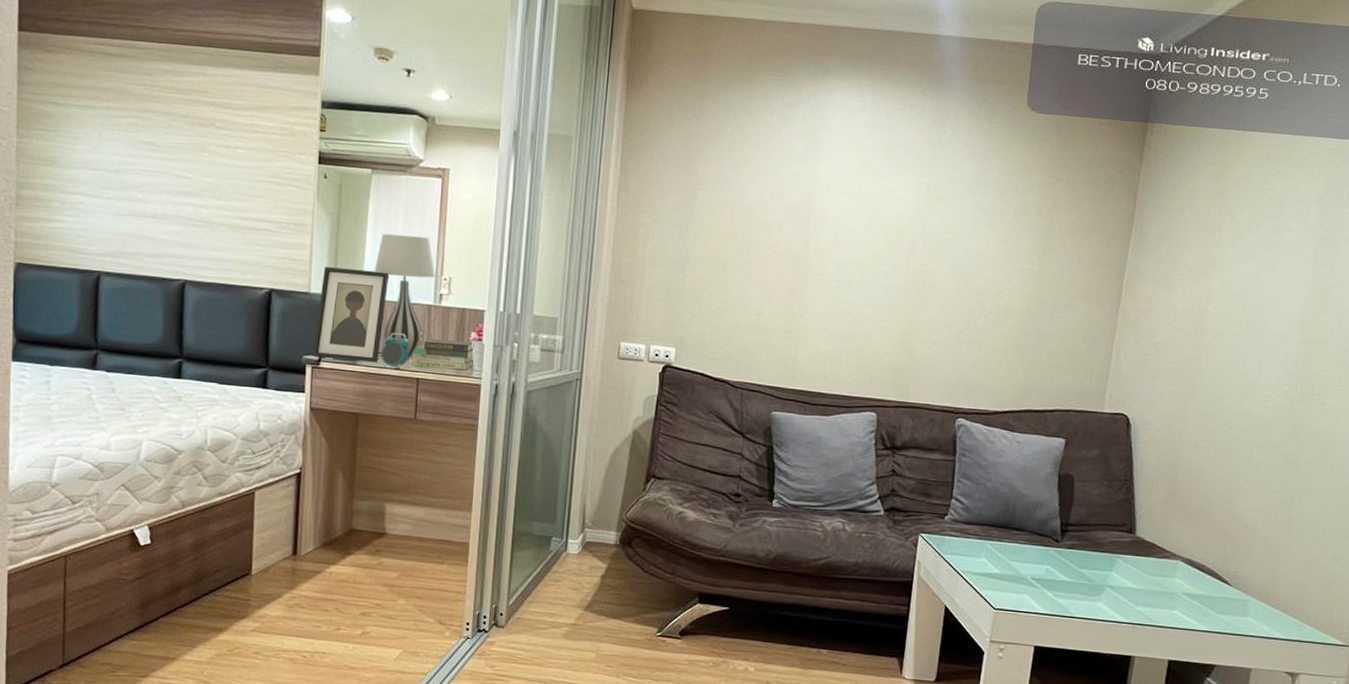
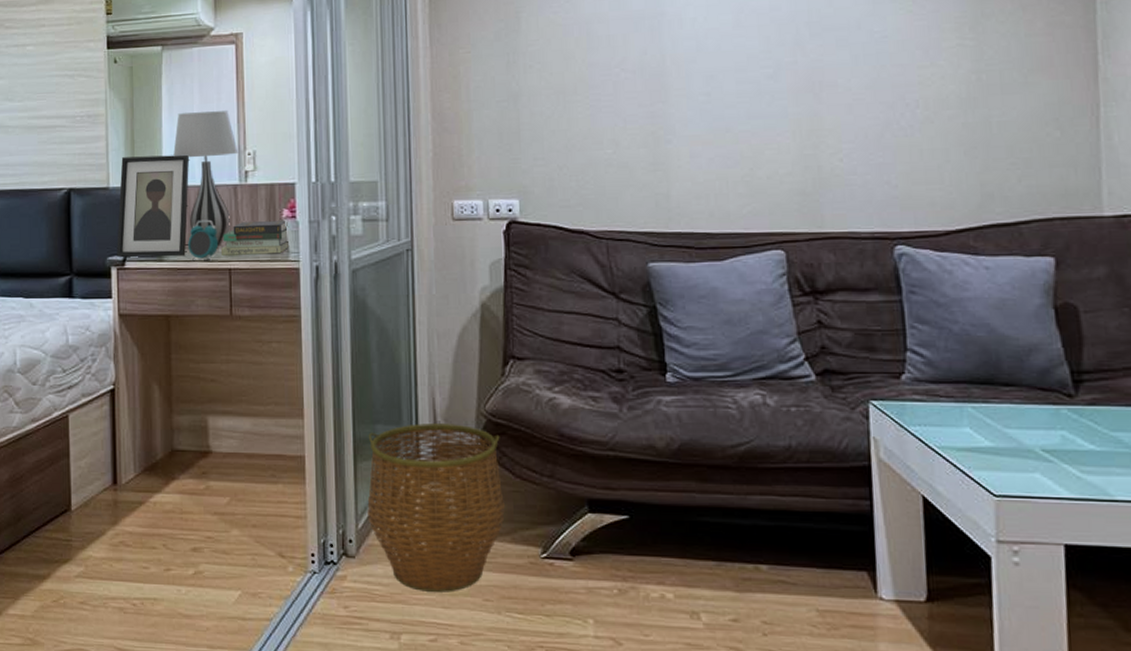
basket: none [518,523,636,659] -> present [367,423,506,592]

